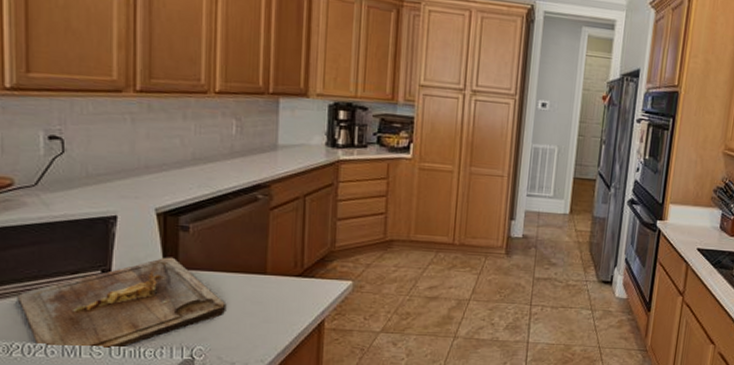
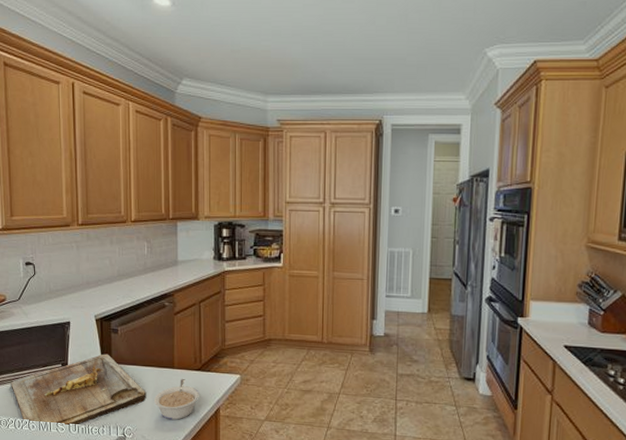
legume: none [237,287,300,336] -> present [155,379,200,420]

